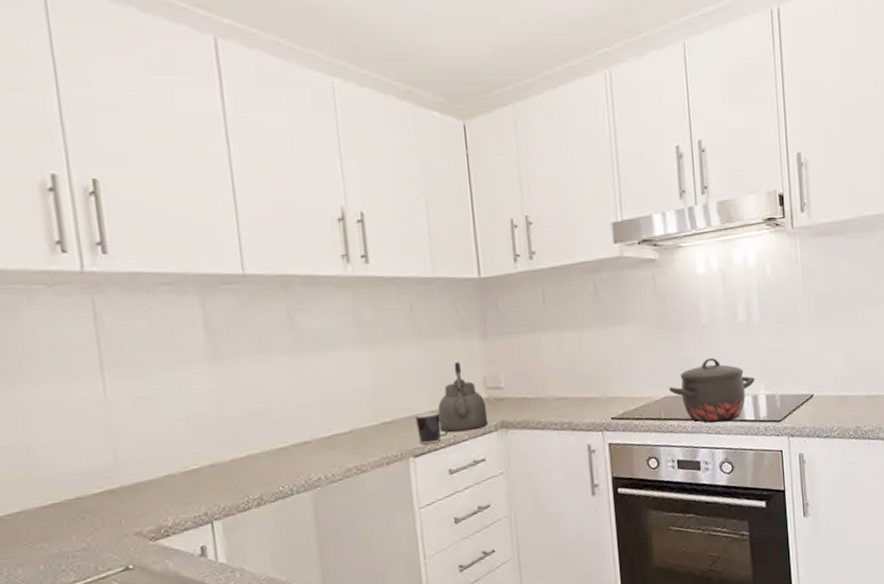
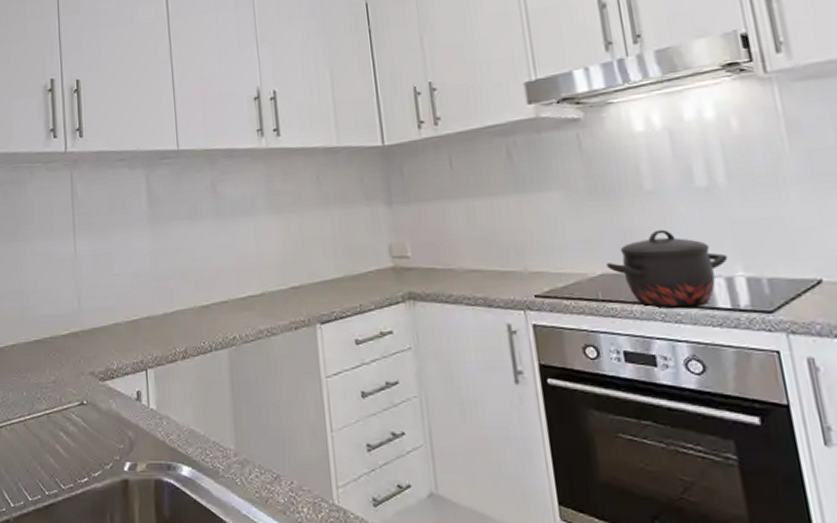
mug: present [414,412,450,445] -> none [321,279,355,312]
kettle: present [437,362,489,433] -> none [343,230,395,302]

